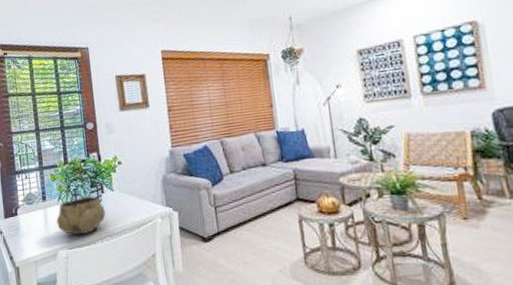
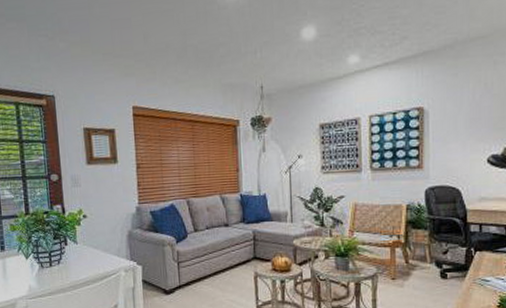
decorative bowl: present [56,196,106,235] -> none [16,248,68,286]

